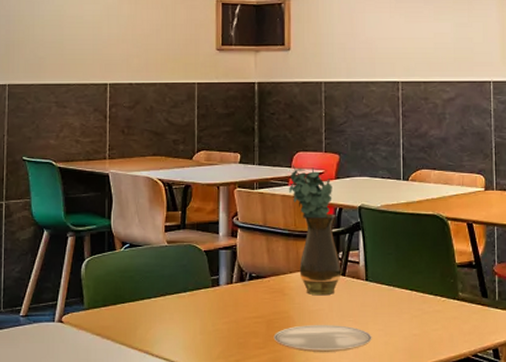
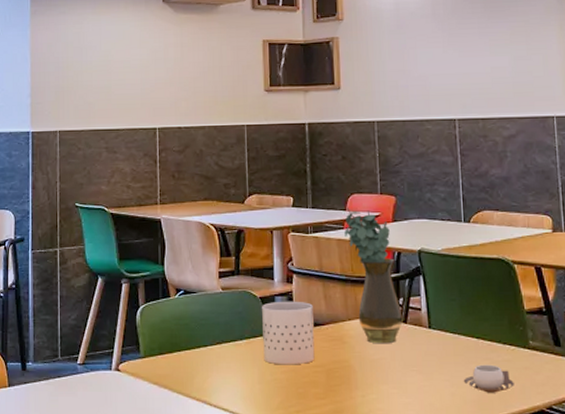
mug: none [205,254,256,316] -> present [261,301,315,365]
plate: present [273,325,372,352] -> none [334,375,438,403]
cup: none [396,315,443,342] -> present [463,364,514,393]

